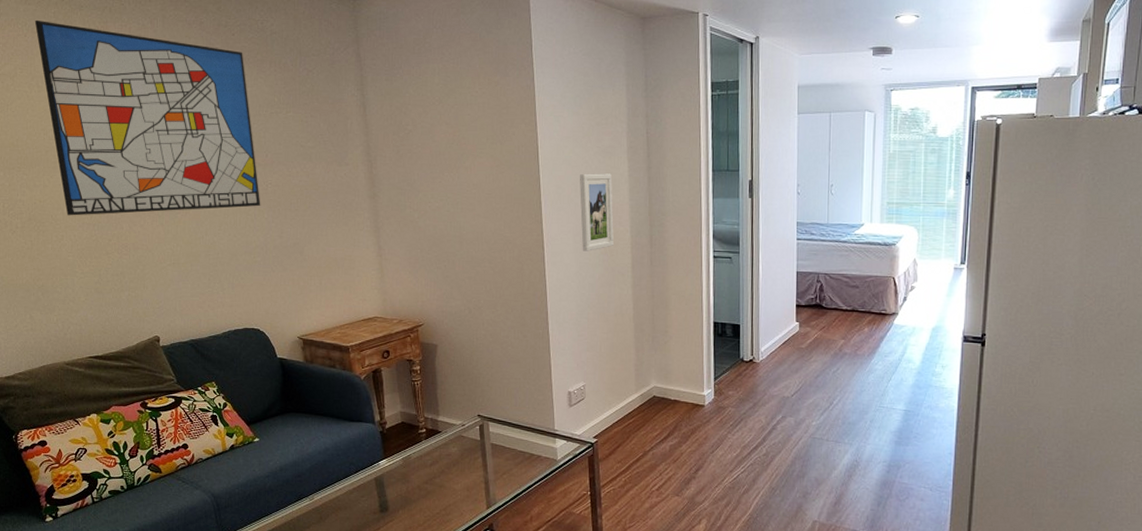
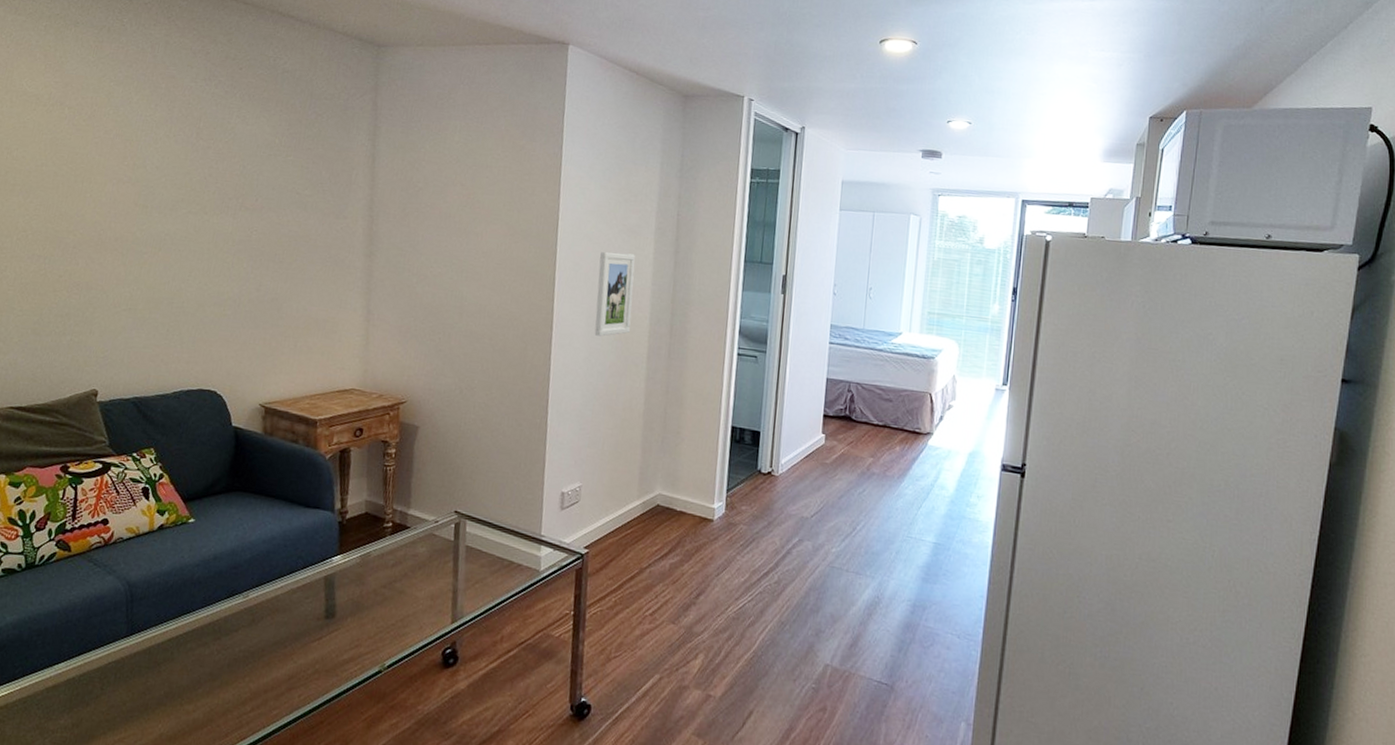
wall art: present [34,19,261,216] -> none [16,31,249,255]

